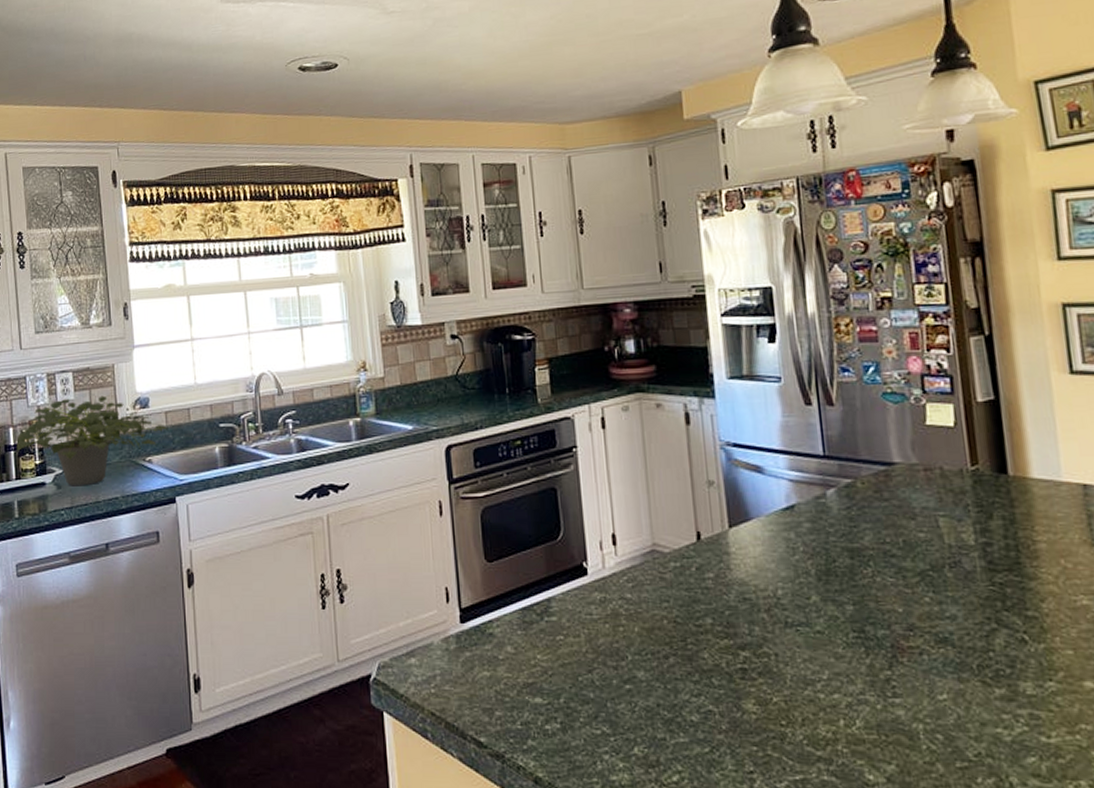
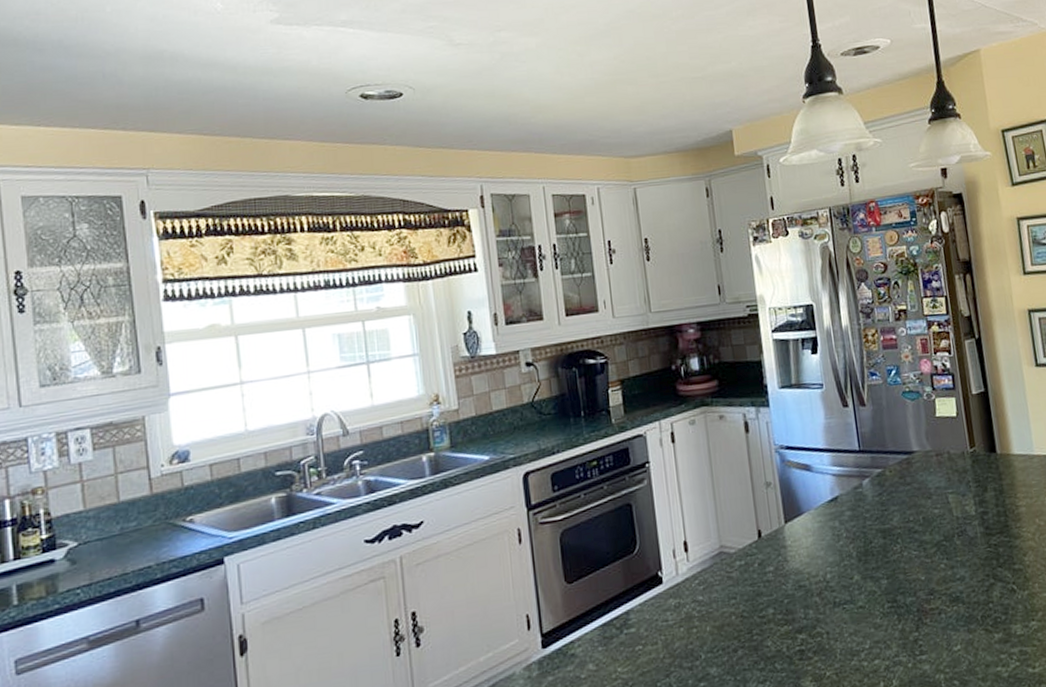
potted plant: present [16,395,169,487] -> none [14,452,214,560]

